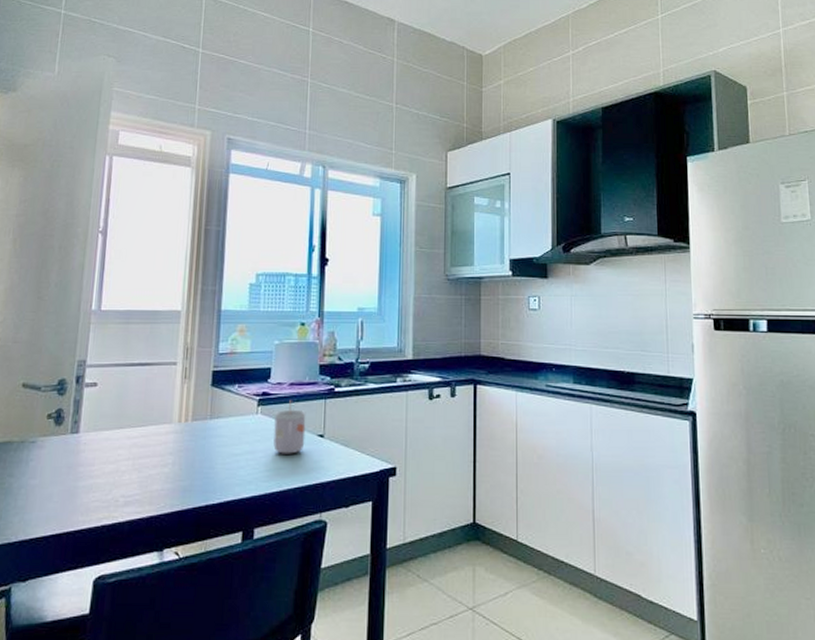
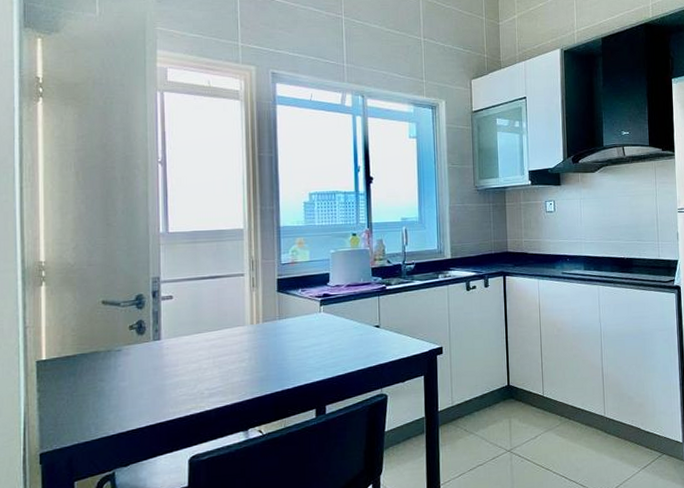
mug: present [273,401,306,454] -> none [335,299,364,344]

